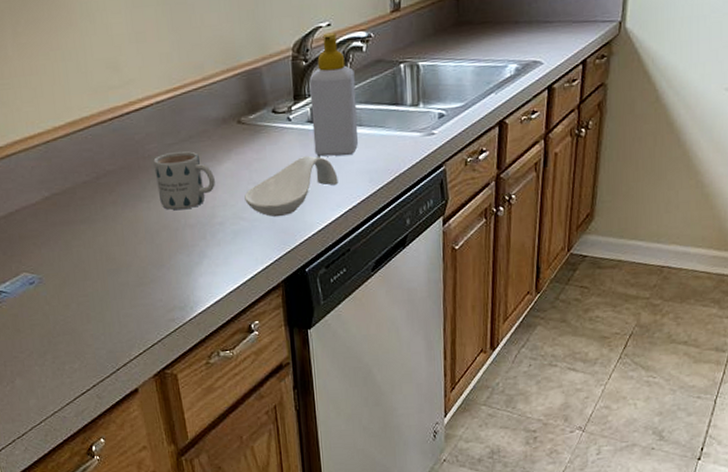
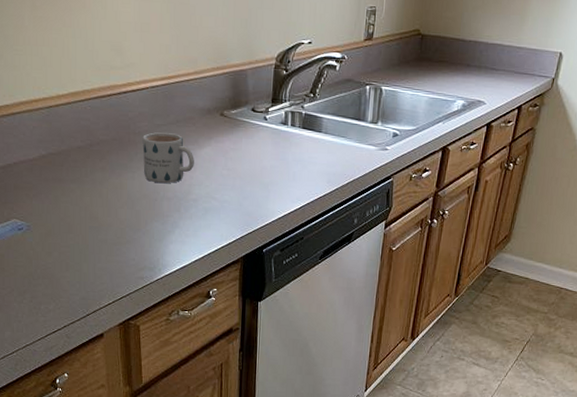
spoon rest: present [244,155,339,217] -> none [218,152,301,202]
soap bottle: present [309,32,359,157] -> none [284,49,327,158]

